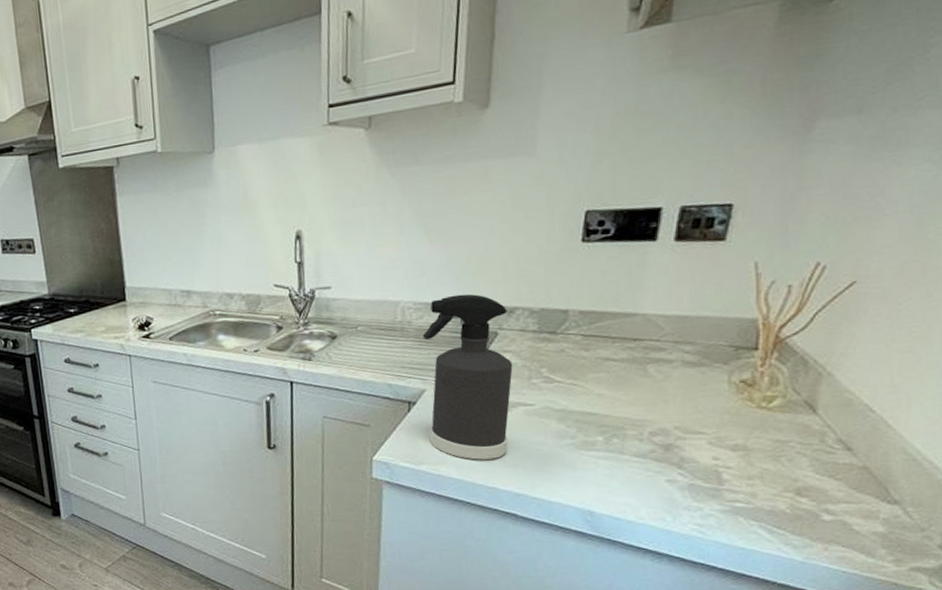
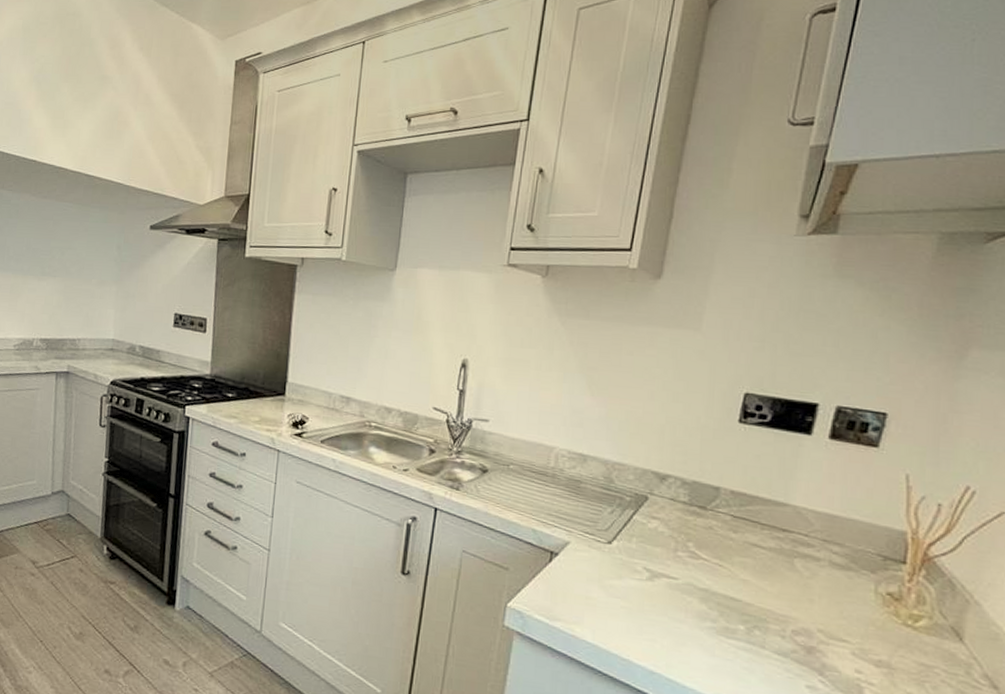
spray bottle: present [422,294,513,460] -> none [568,451,660,629]

